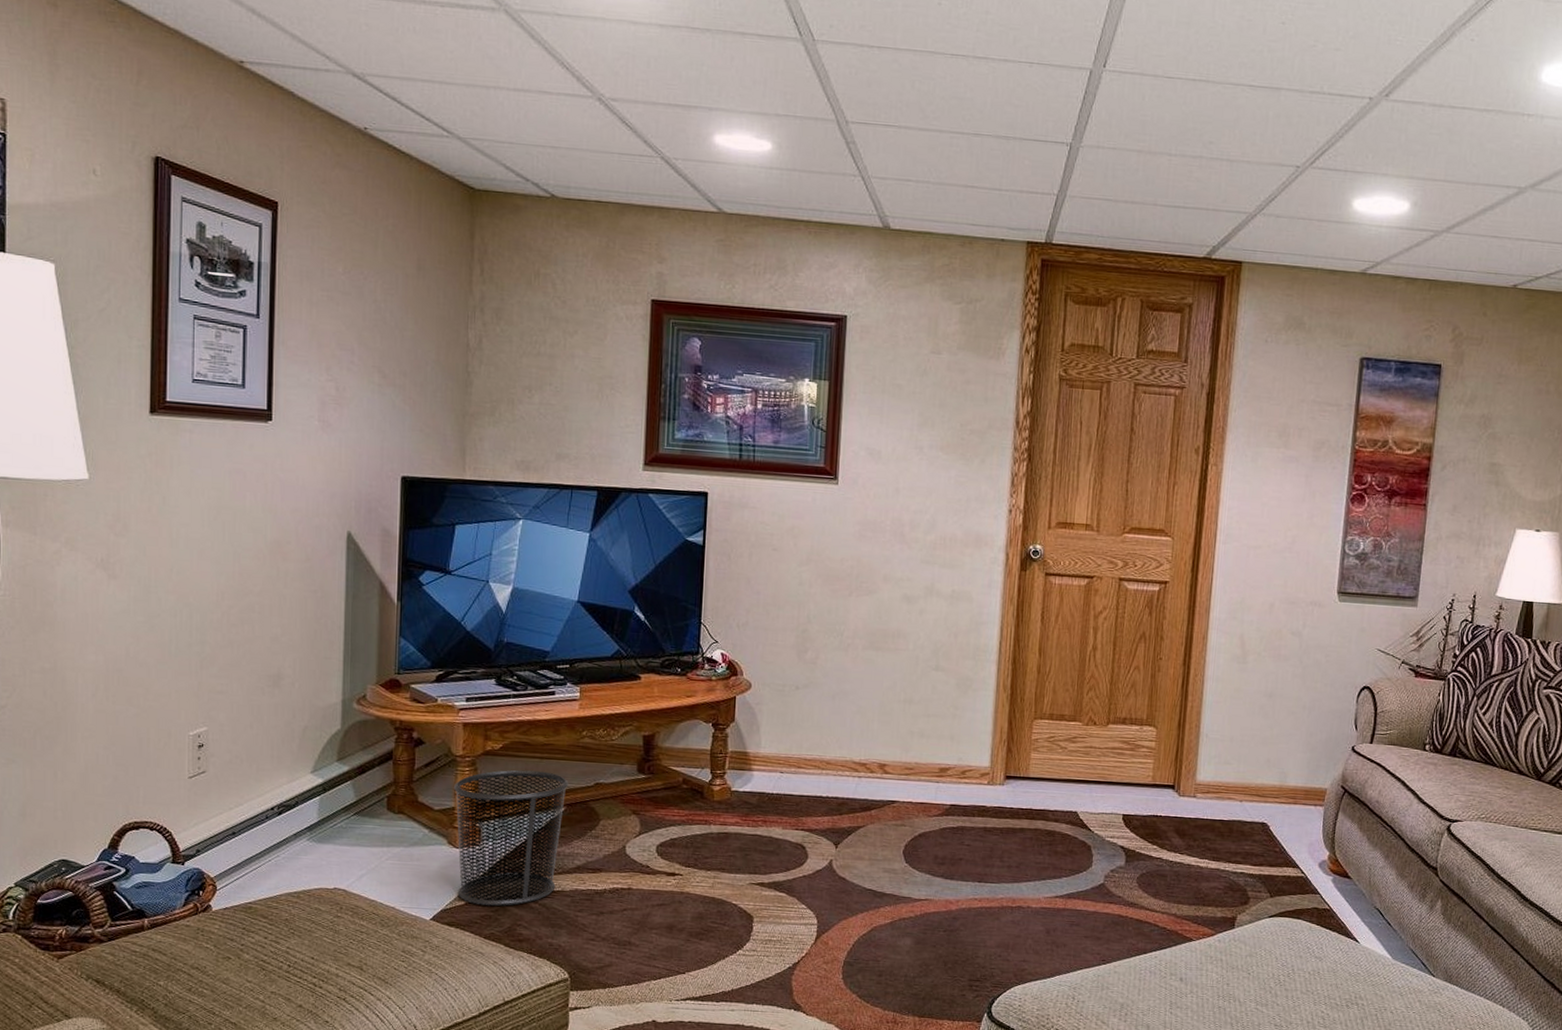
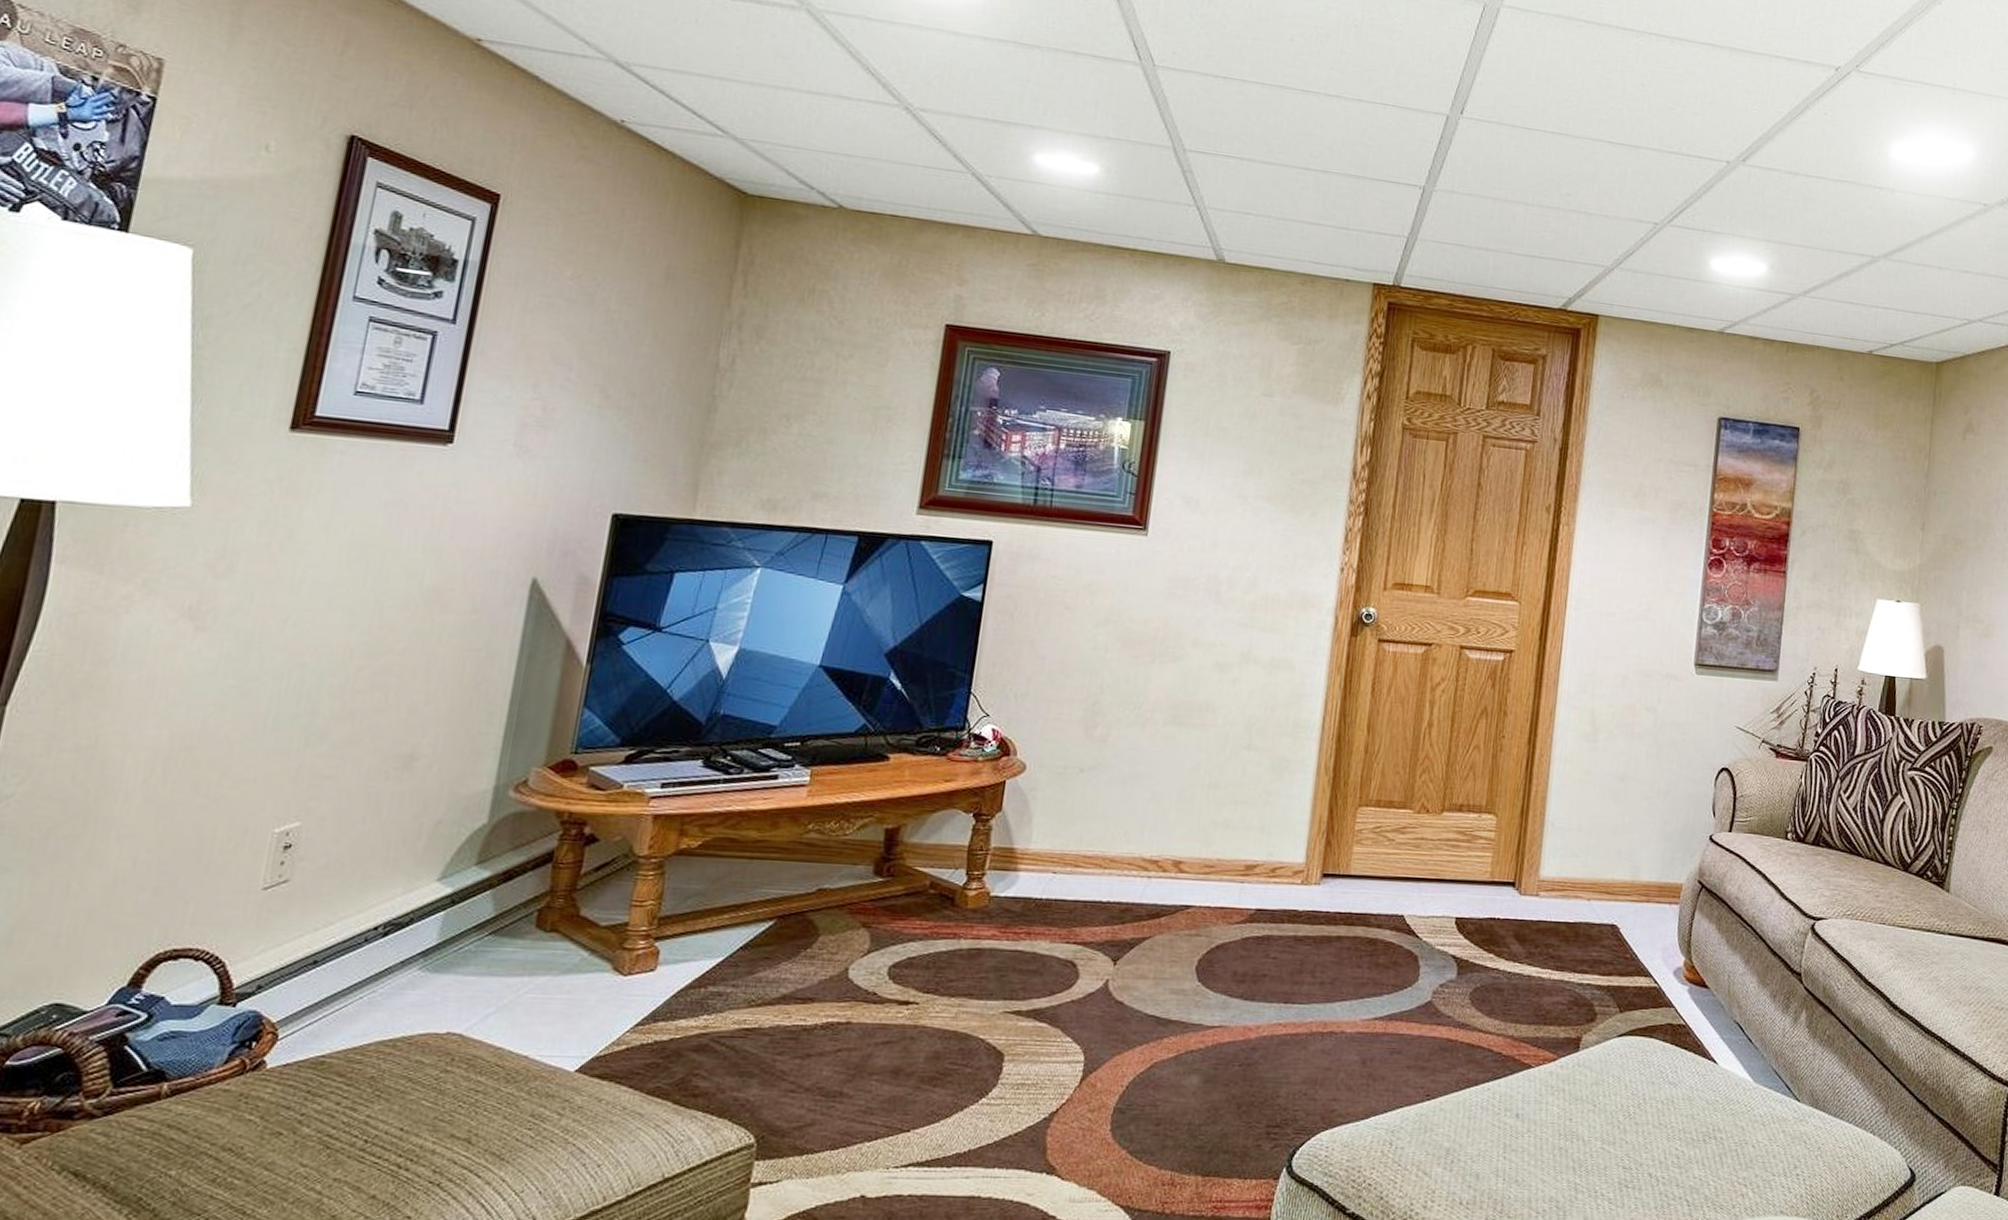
waste bin: present [453,769,569,906] -> none [617,873,783,1051]

